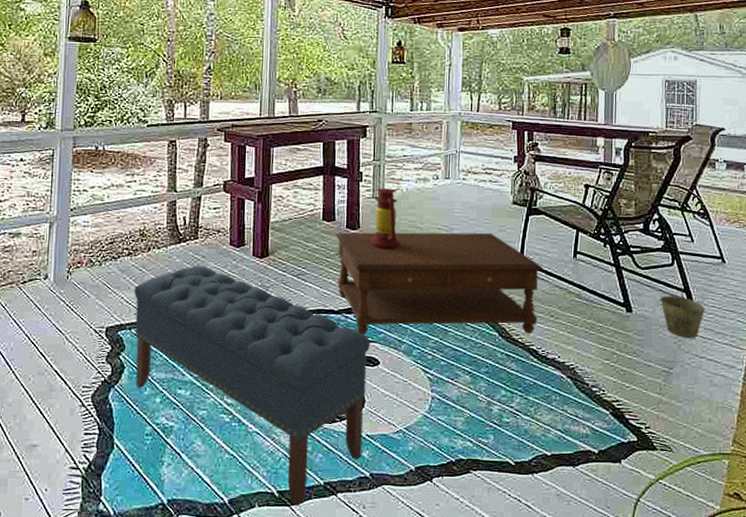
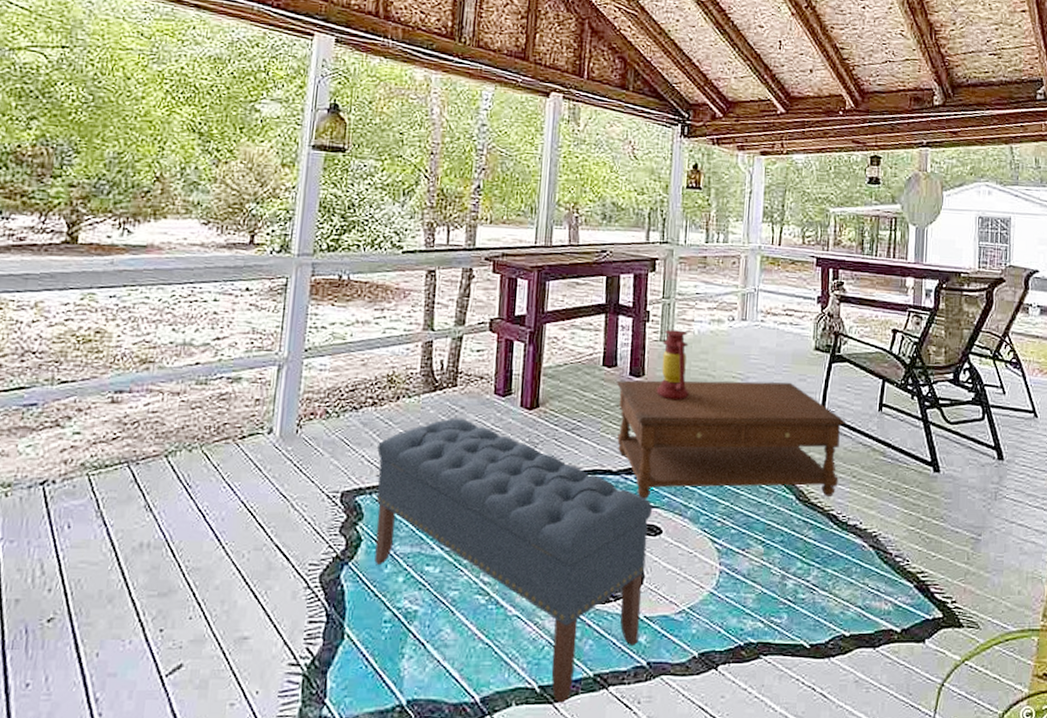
bucket: present [659,283,706,339] -> none [968,439,1017,502]

